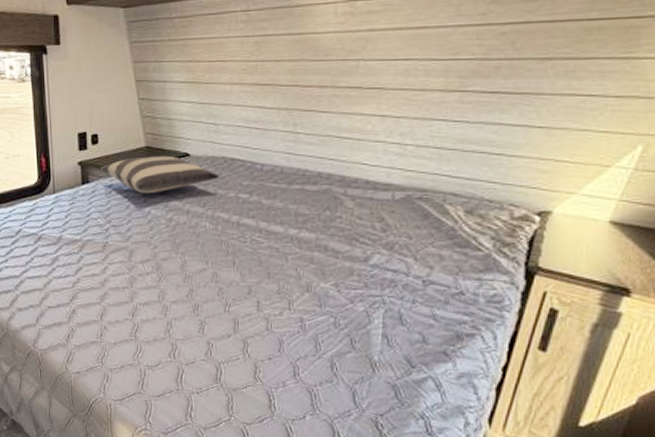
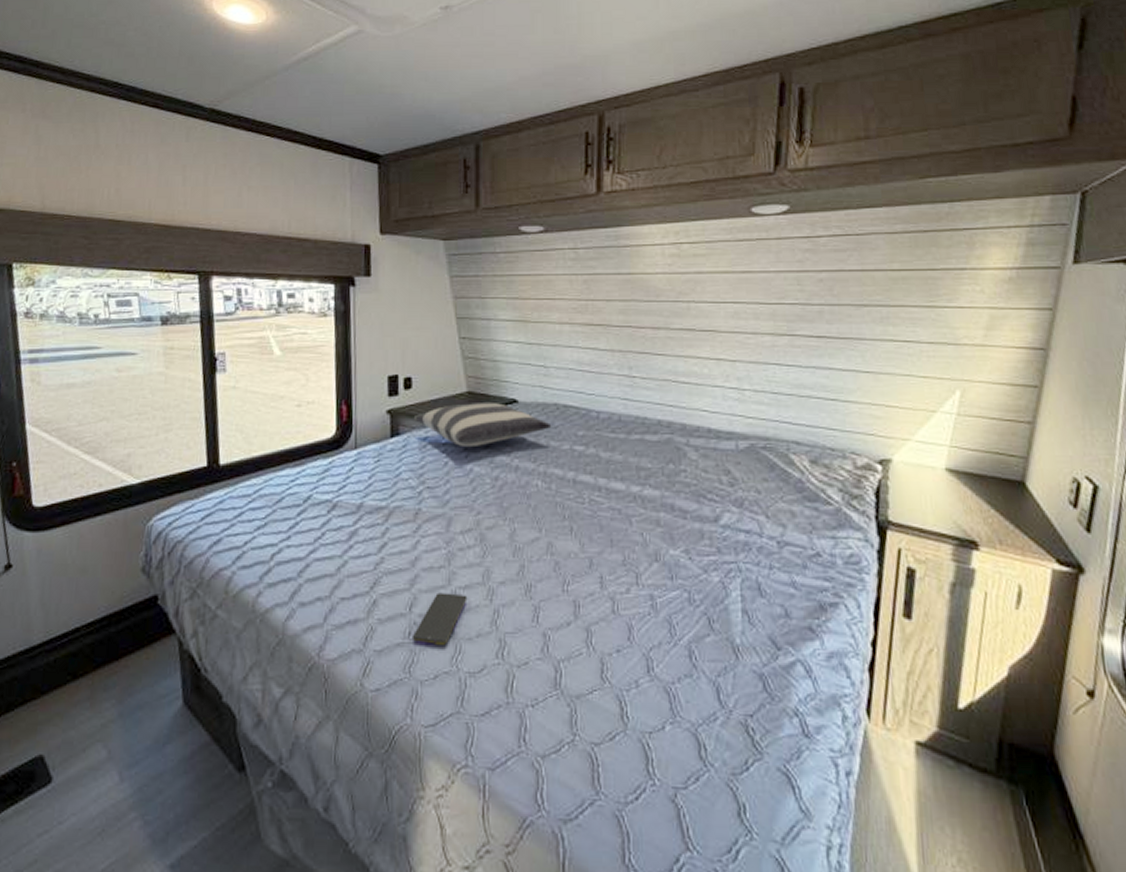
smartphone: none [103,306,146,346] -> present [411,592,468,646]

